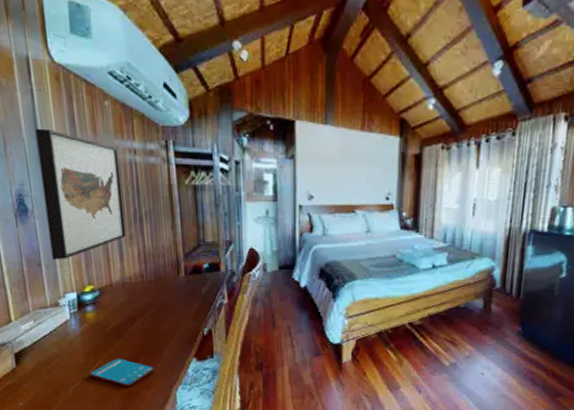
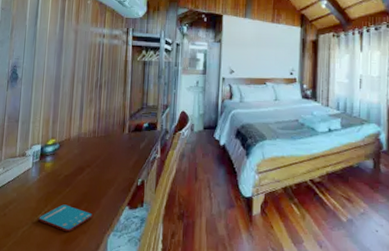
wall art: present [35,128,126,260] -> none [28,18,92,118]

